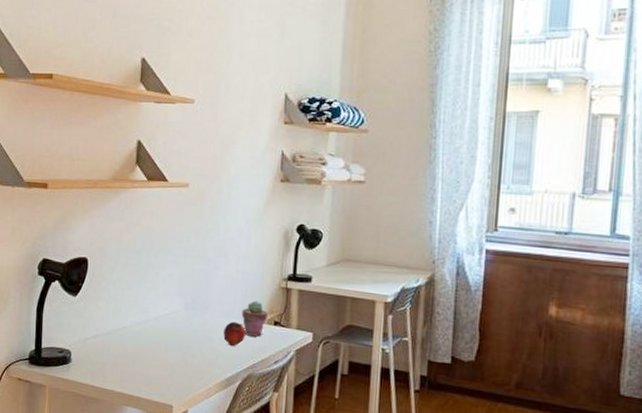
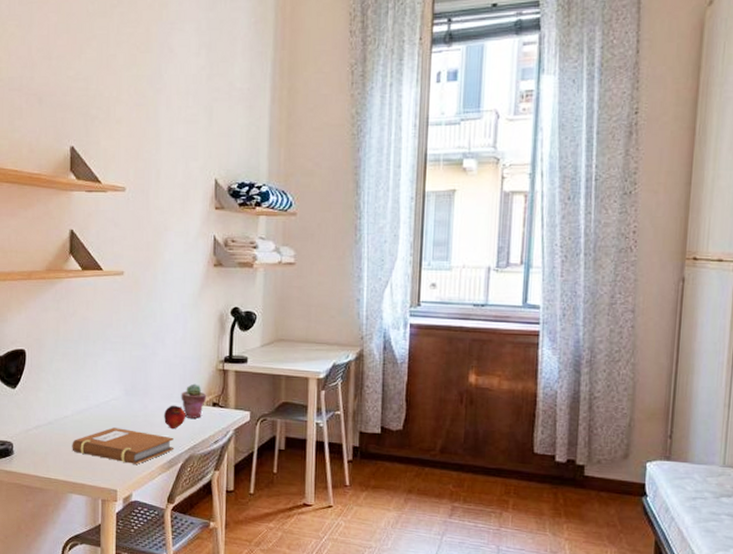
notebook: none [129,341,233,380] -> present [72,427,174,464]

